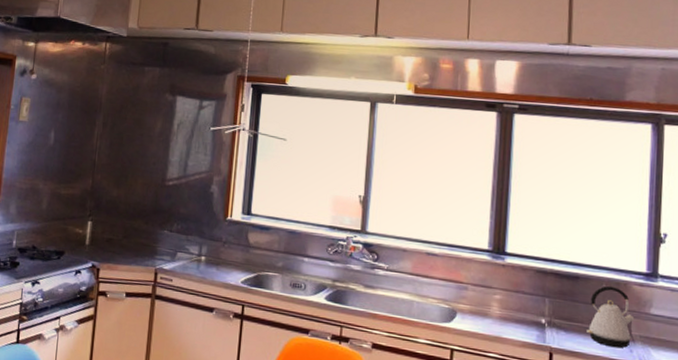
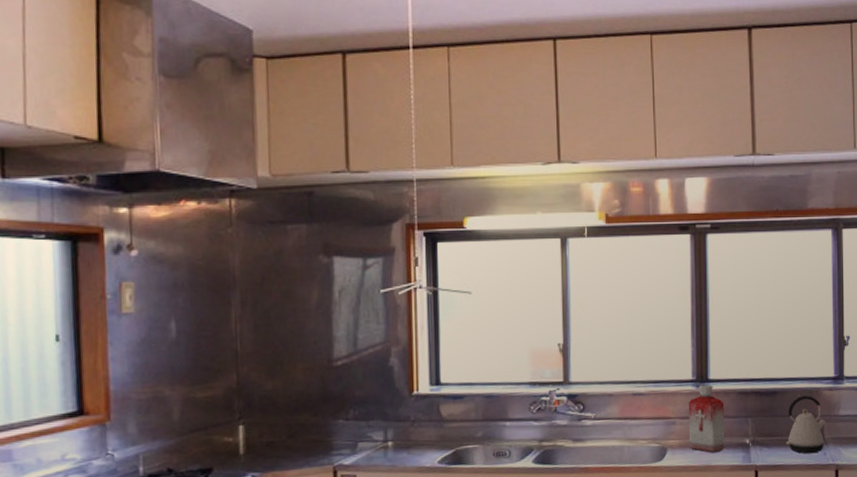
bottle: none [480,256,521,326] -> present [688,384,725,453]

